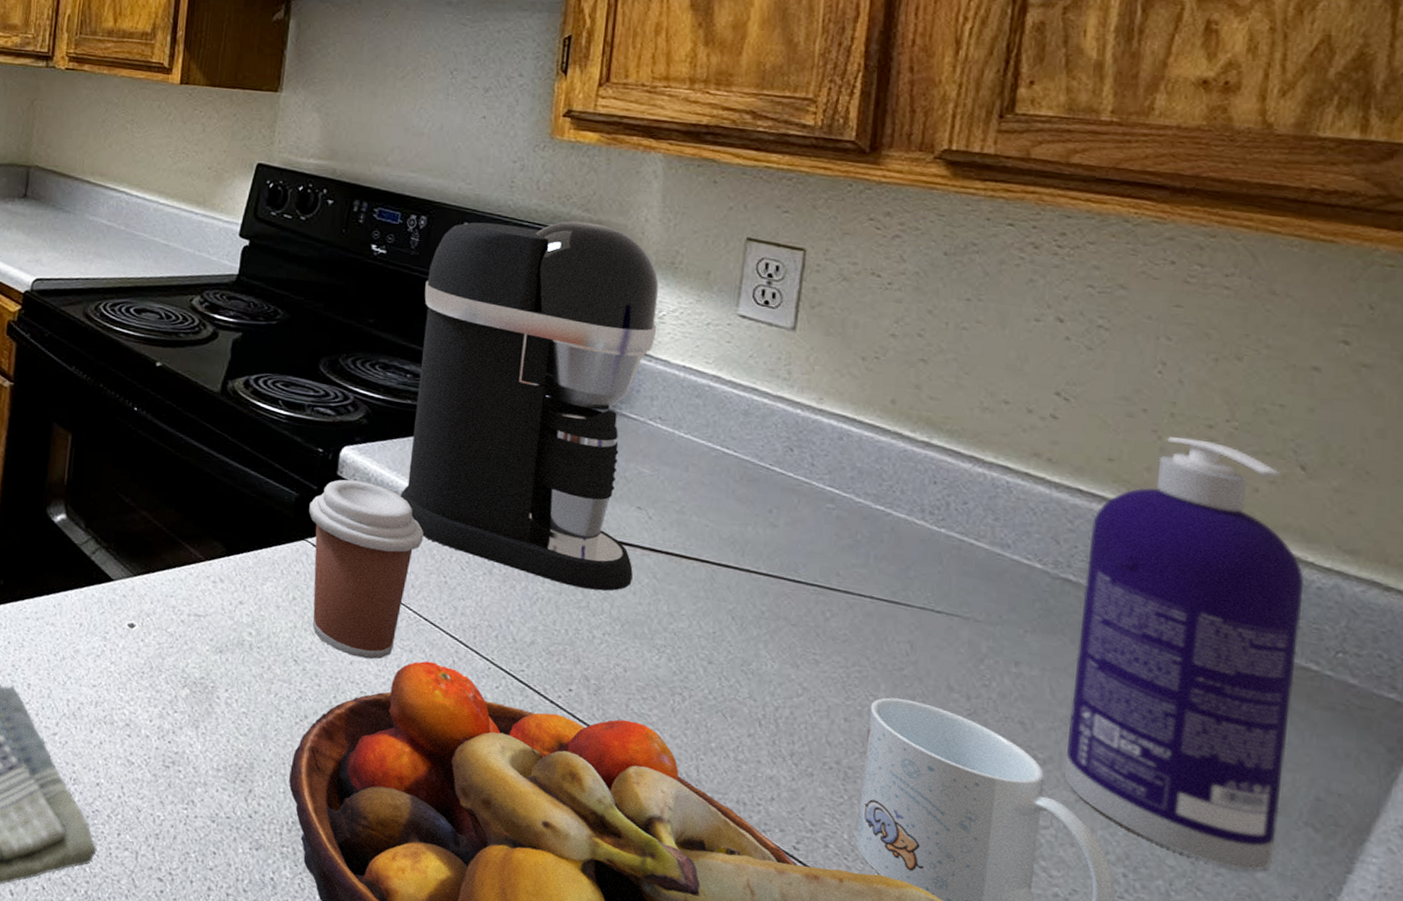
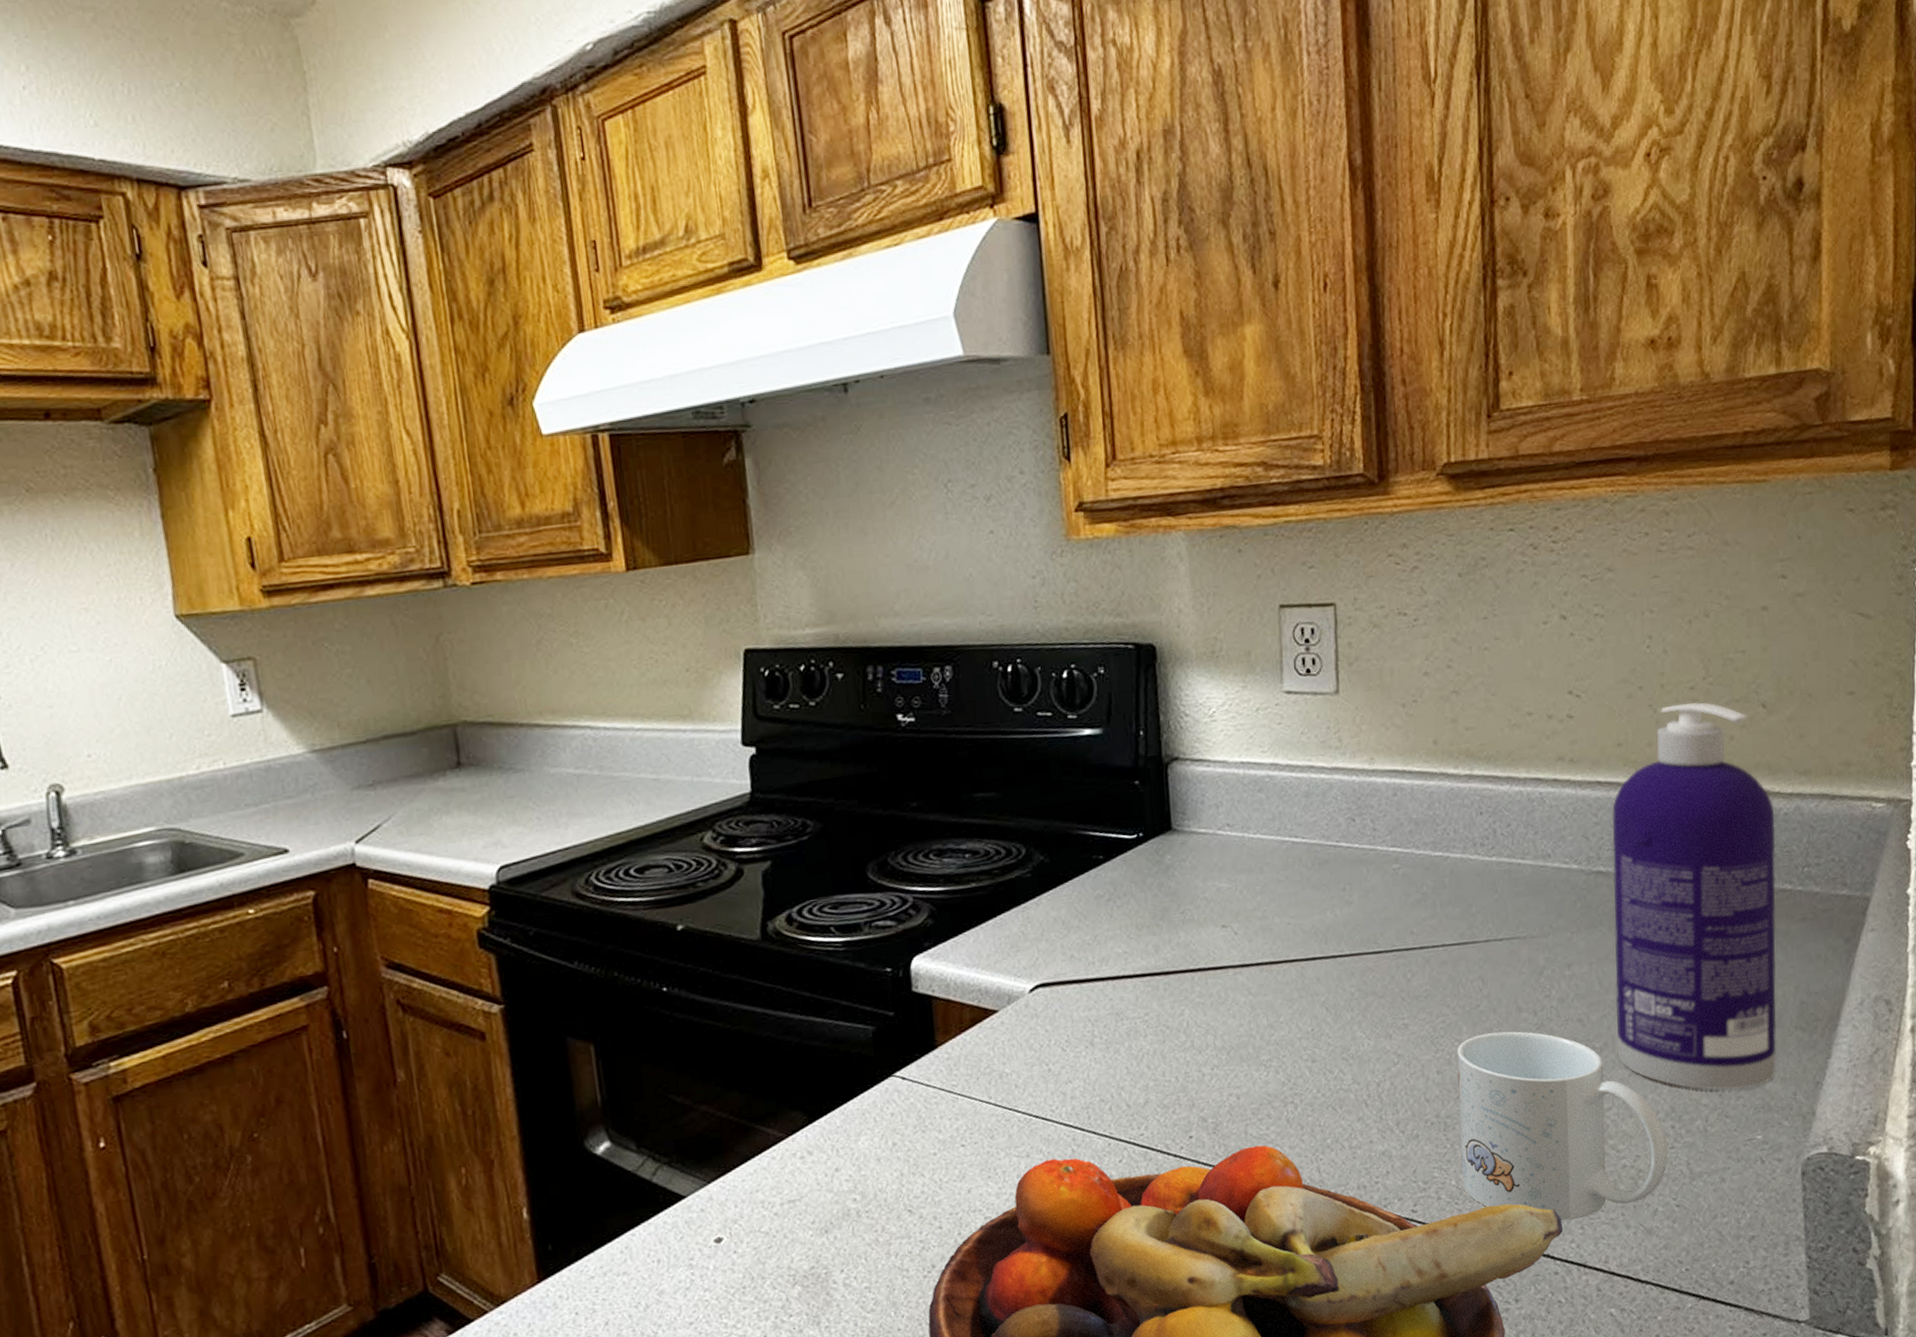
coffee cup: present [309,479,424,660] -> none [889,988,1018,1184]
coffee maker: present [400,221,659,591] -> none [965,627,1230,1032]

